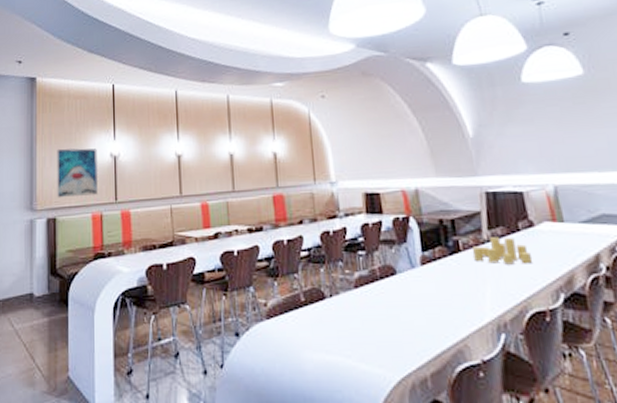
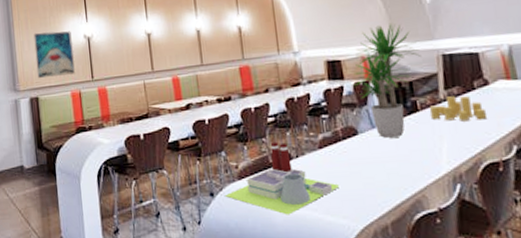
architectural model: none [251,278,377,361] -> present [225,141,340,215]
potted plant: none [391,156,464,279] -> present [352,22,422,138]

